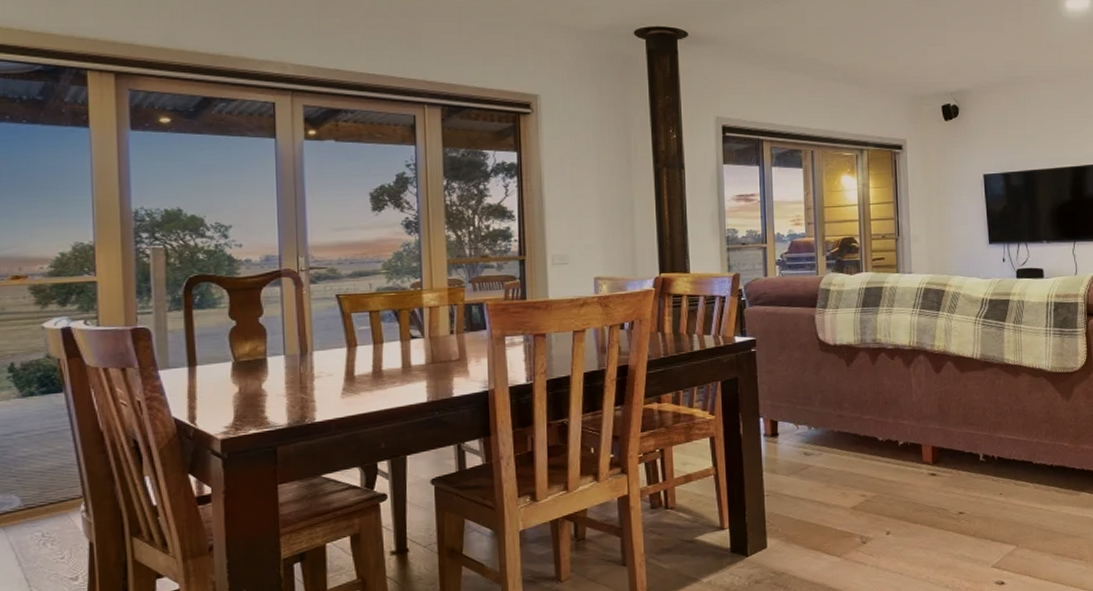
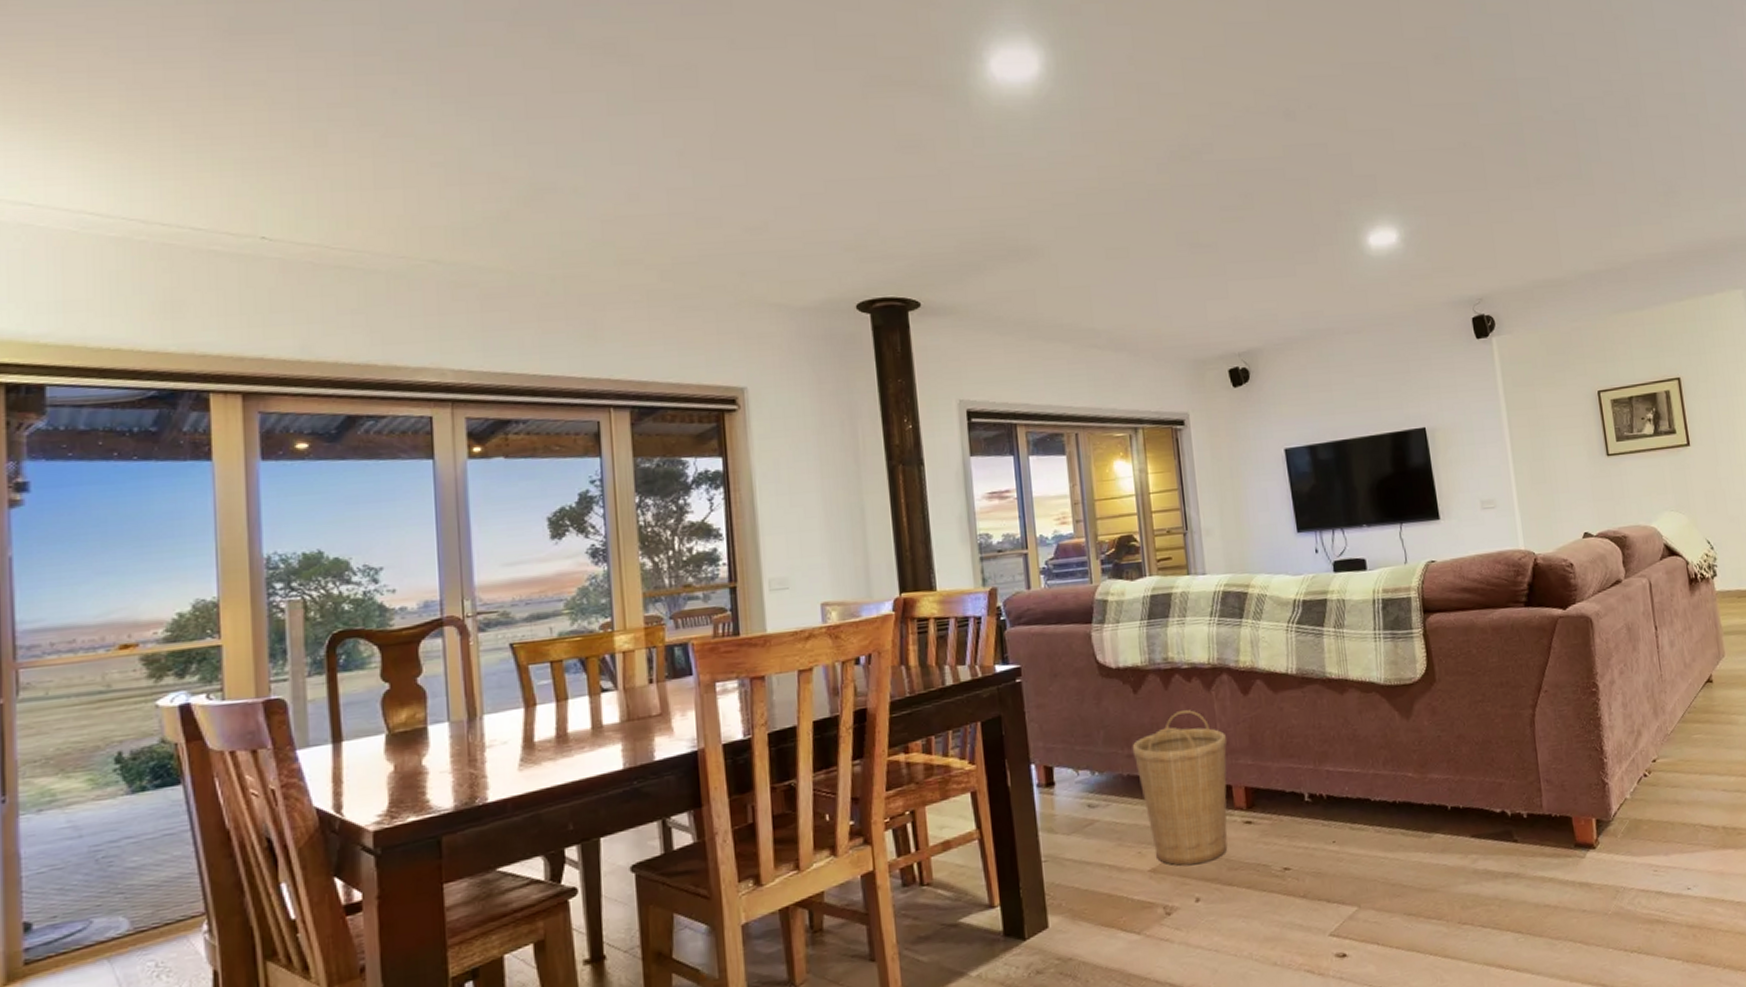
basket: none [843,382,920,506] -> present [1132,710,1228,866]

